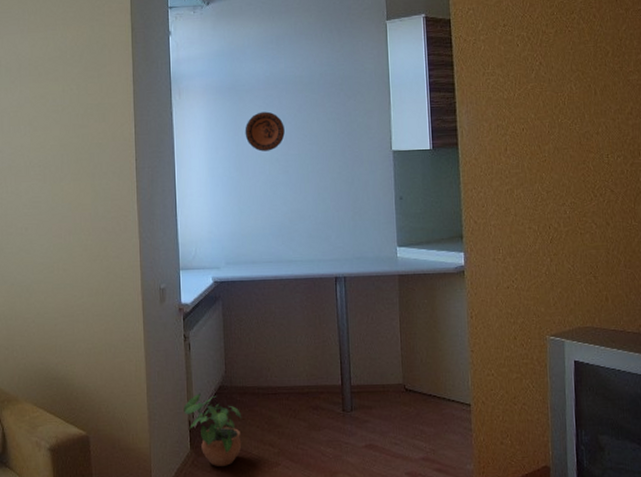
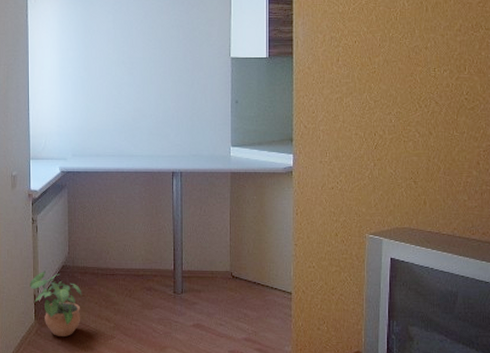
decorative plate: present [245,111,285,152] -> none [94,17,131,54]

